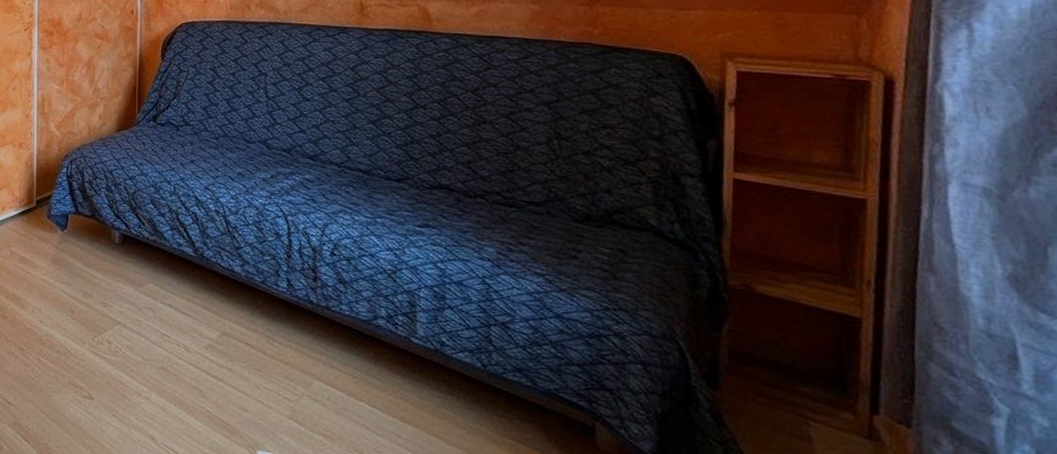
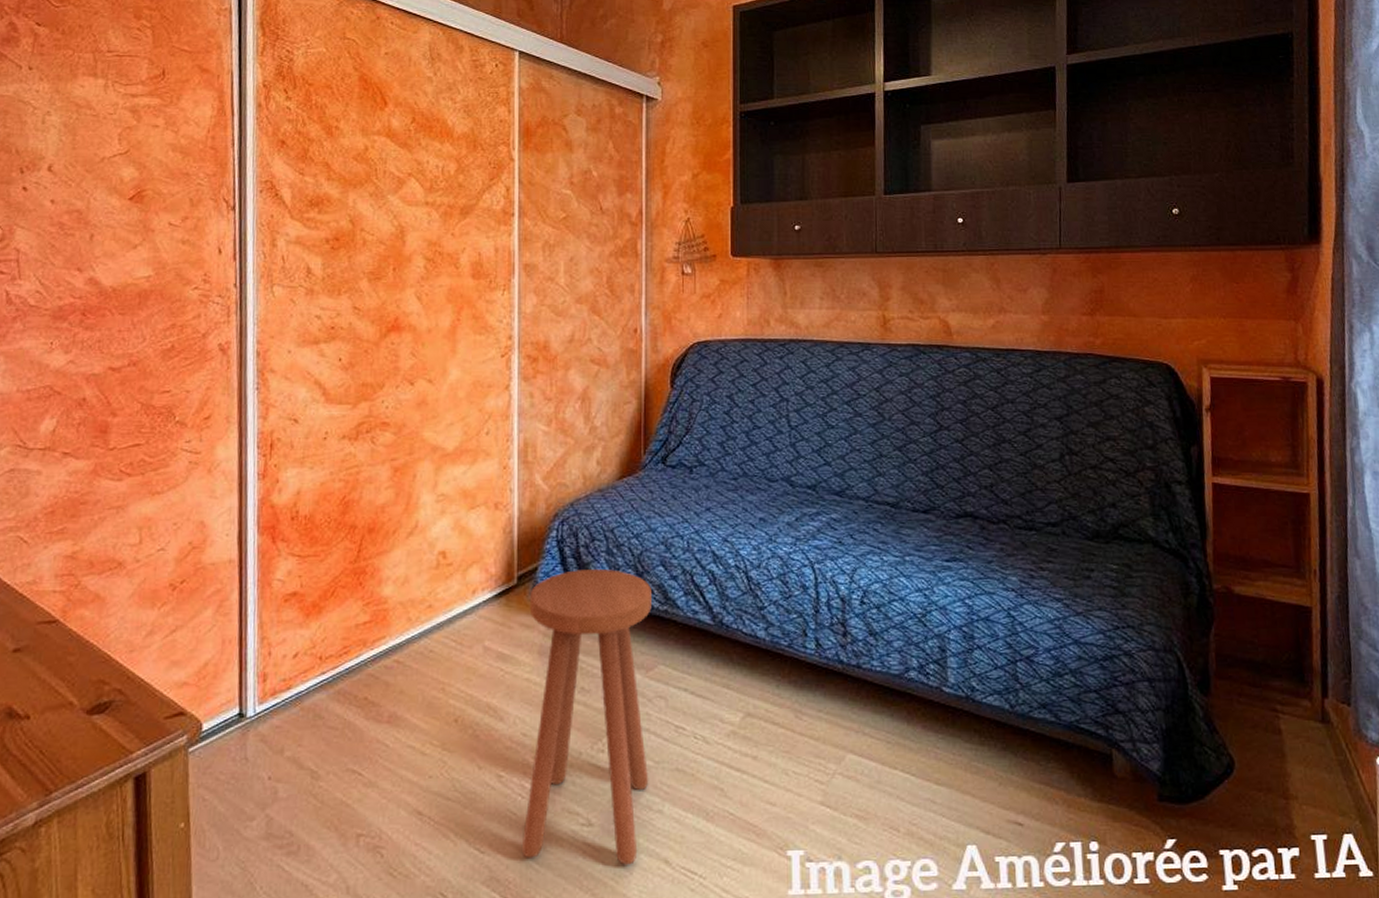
stool: none [38,200,143,435] -> present [521,568,652,865]

